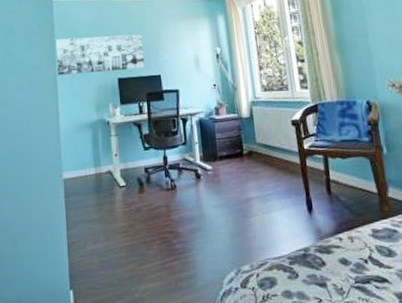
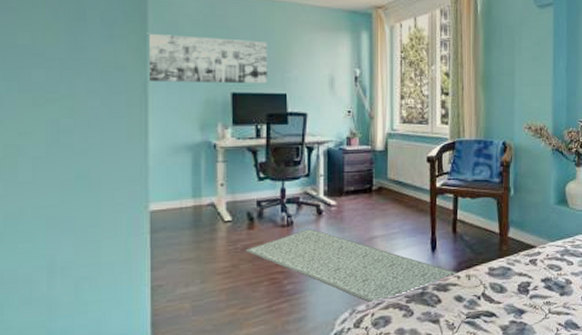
rug: none [138,192,340,265] -> present [245,229,459,304]

